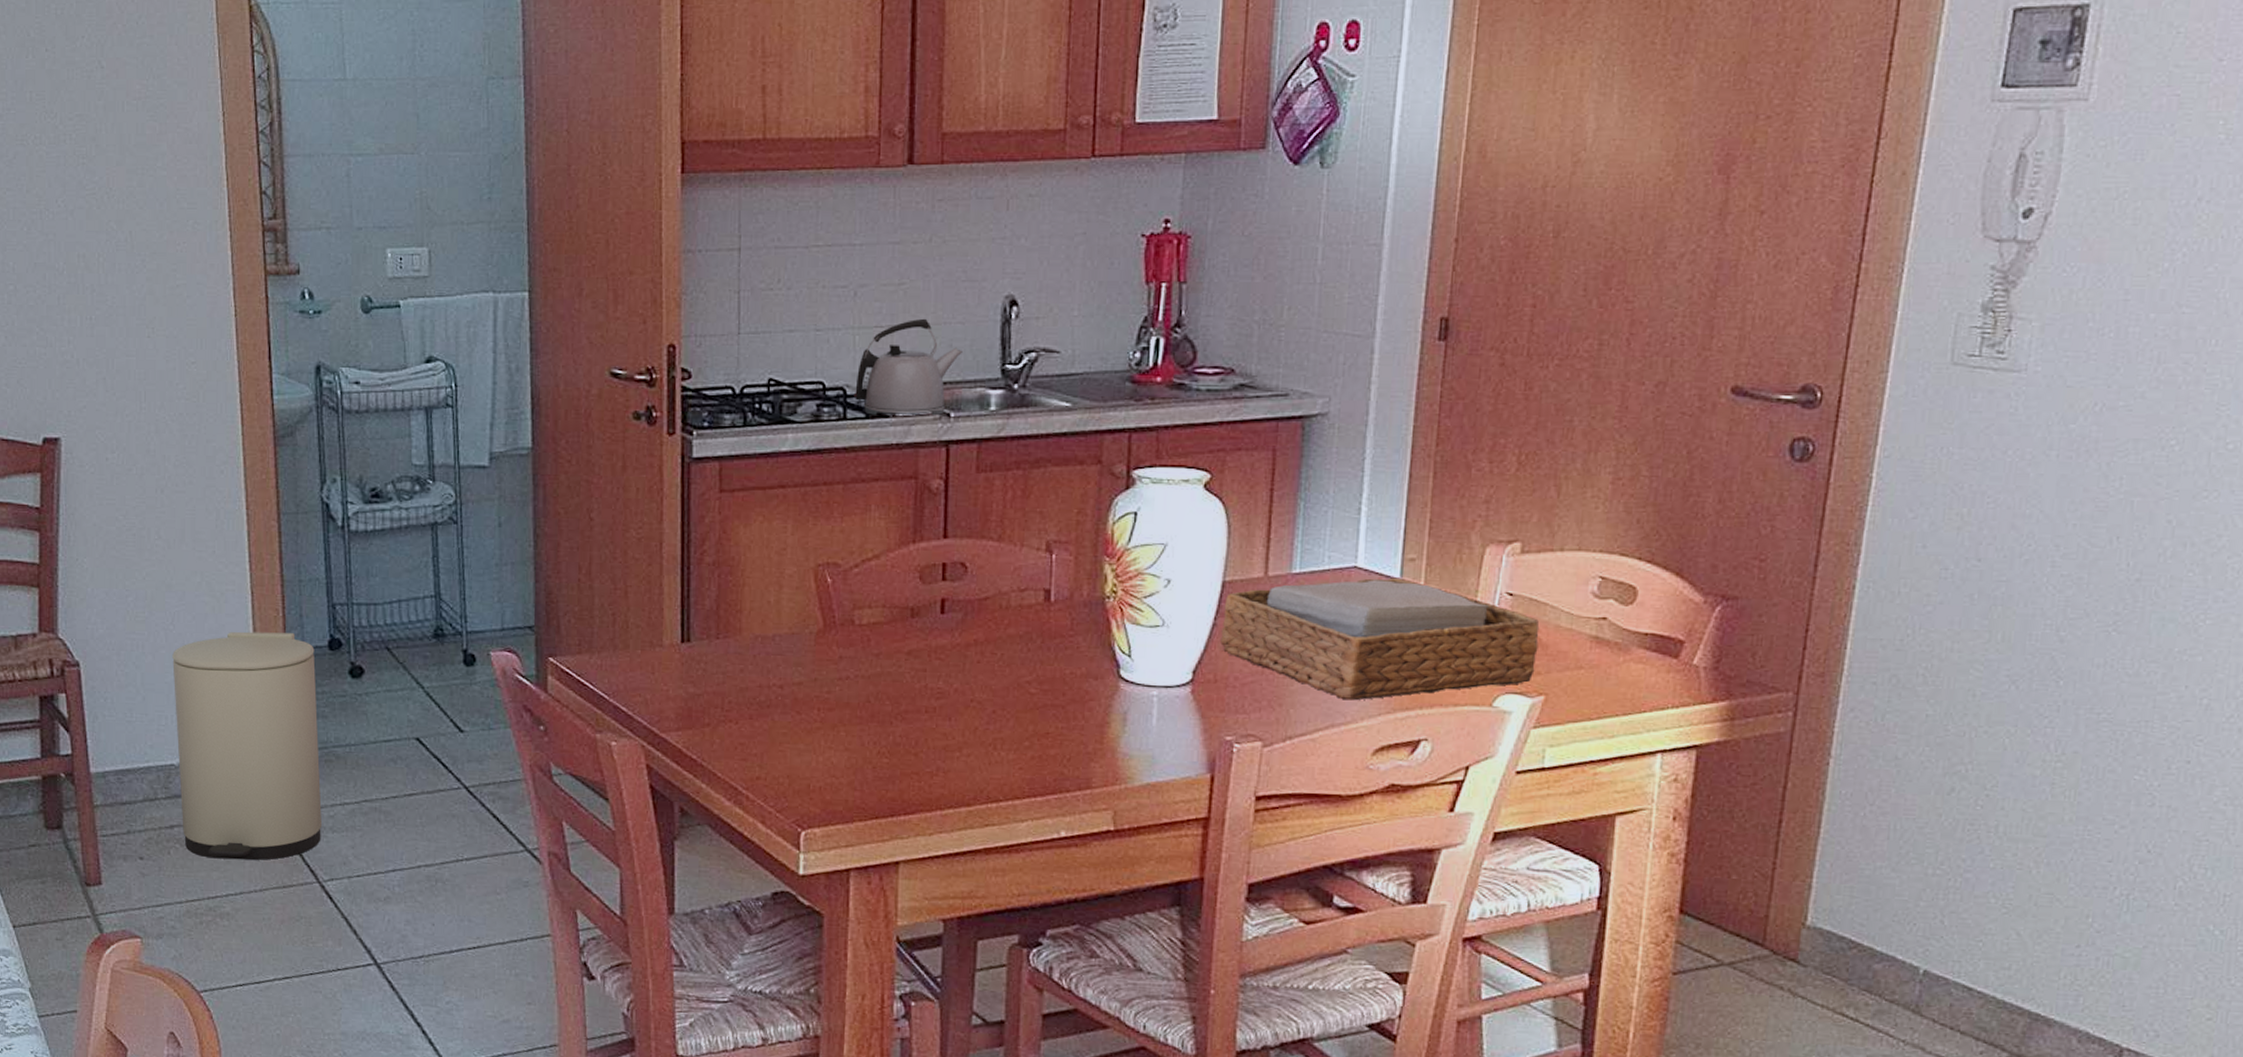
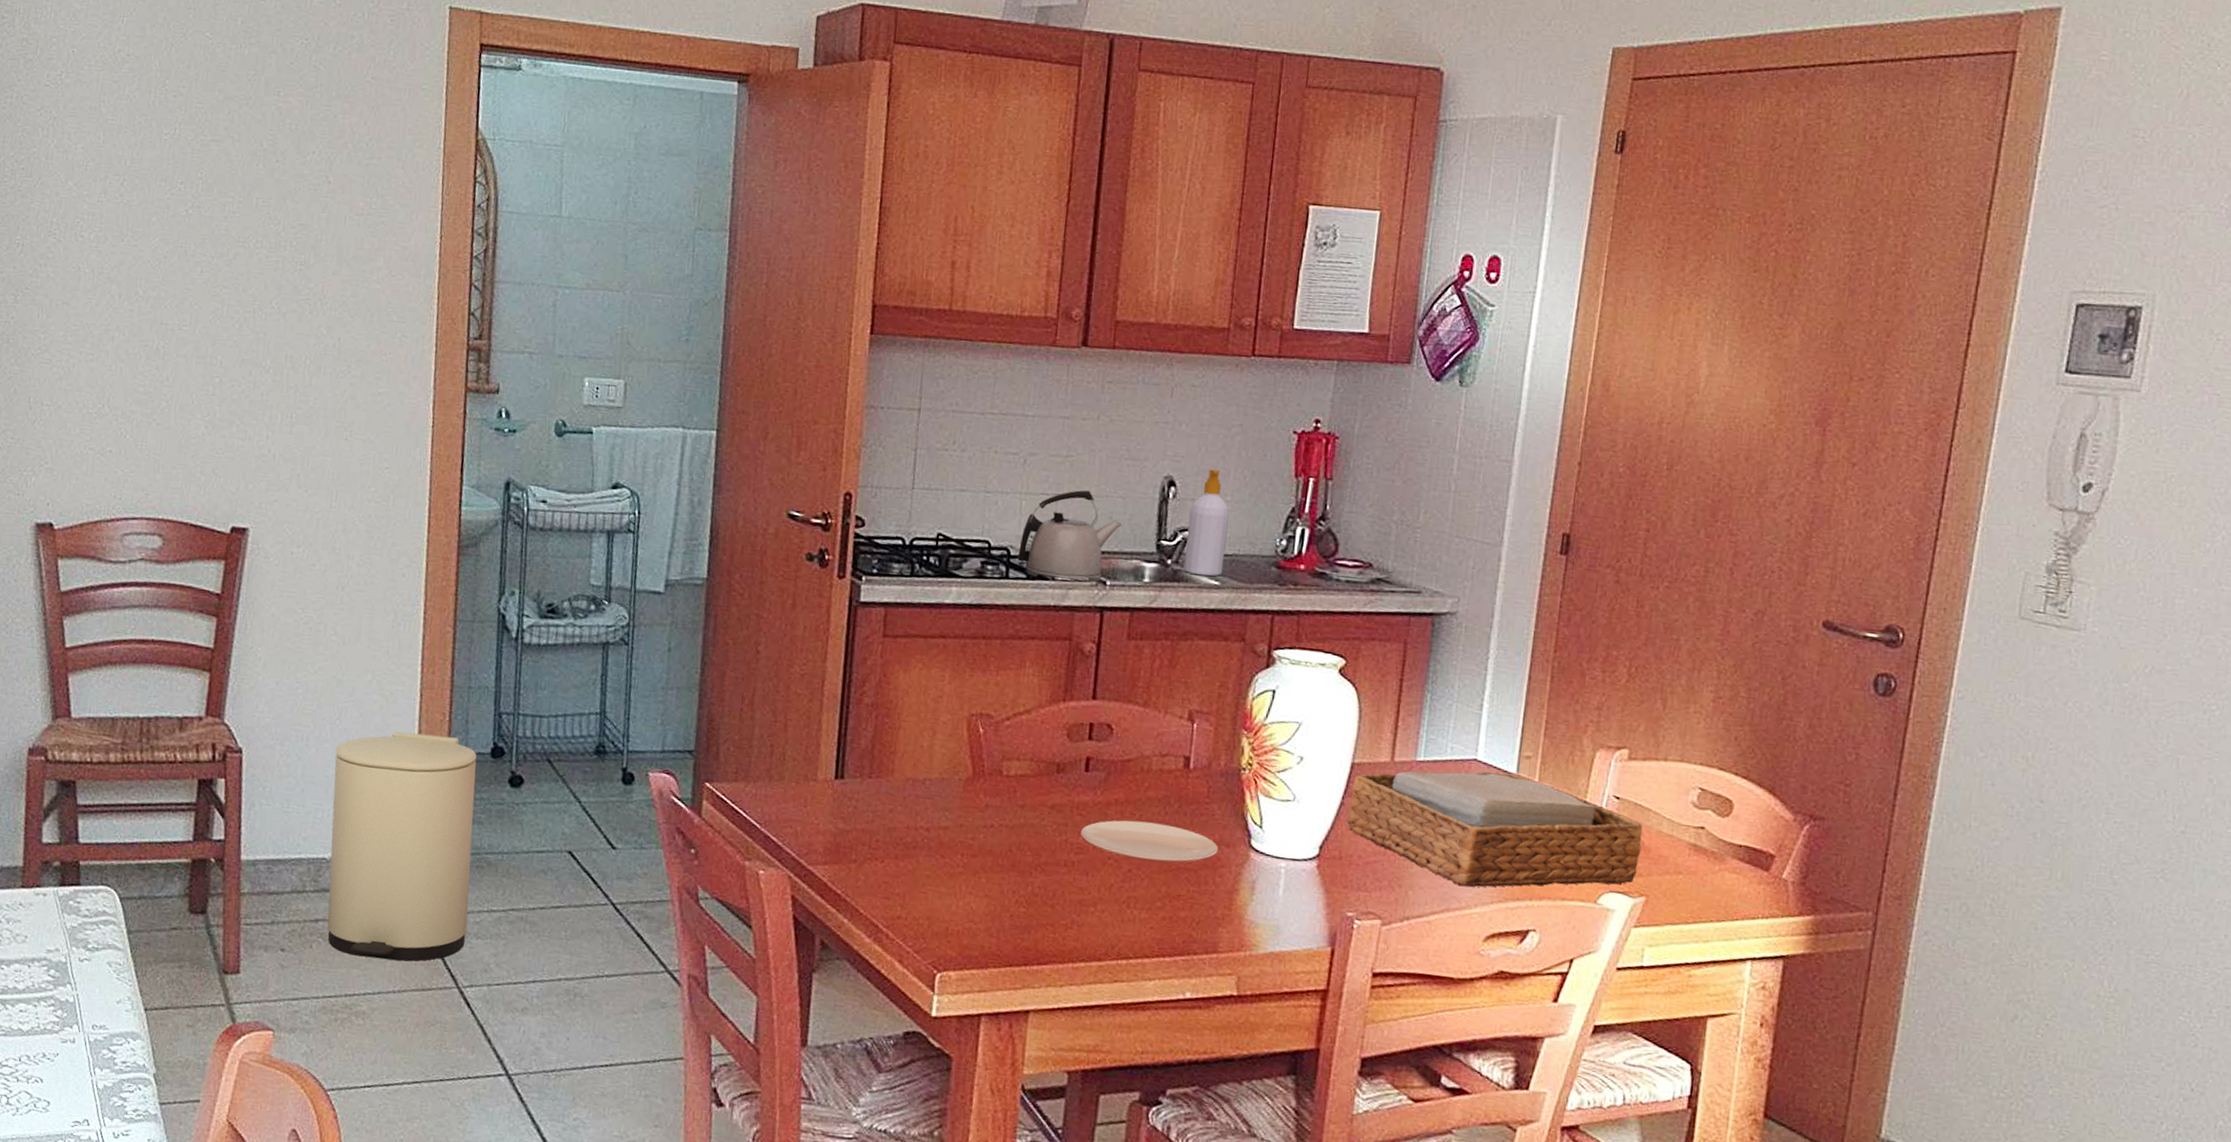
plate: none [940,660,1086,701] -> present [1081,820,1219,864]
soap bottle: none [1031,283,1077,399] -> present [1183,469,1229,577]

